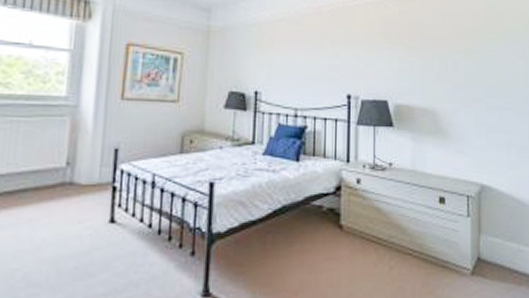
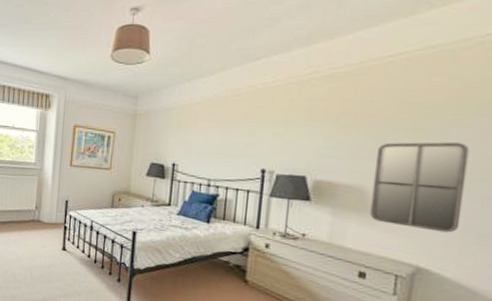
home mirror: none [441,64,506,149] -> present [369,142,470,233]

